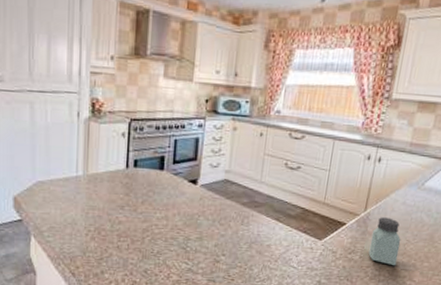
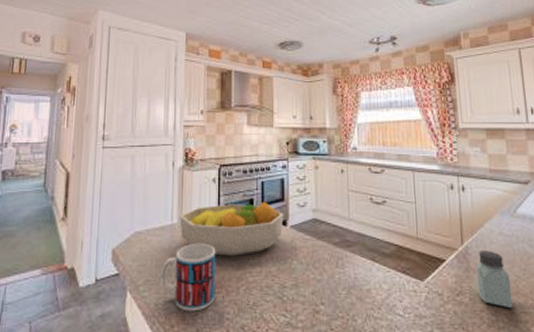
mug: none [64,195,123,256] -> present [159,243,216,312]
fruit bowl: none [85,159,195,210] -> present [179,201,284,256]

